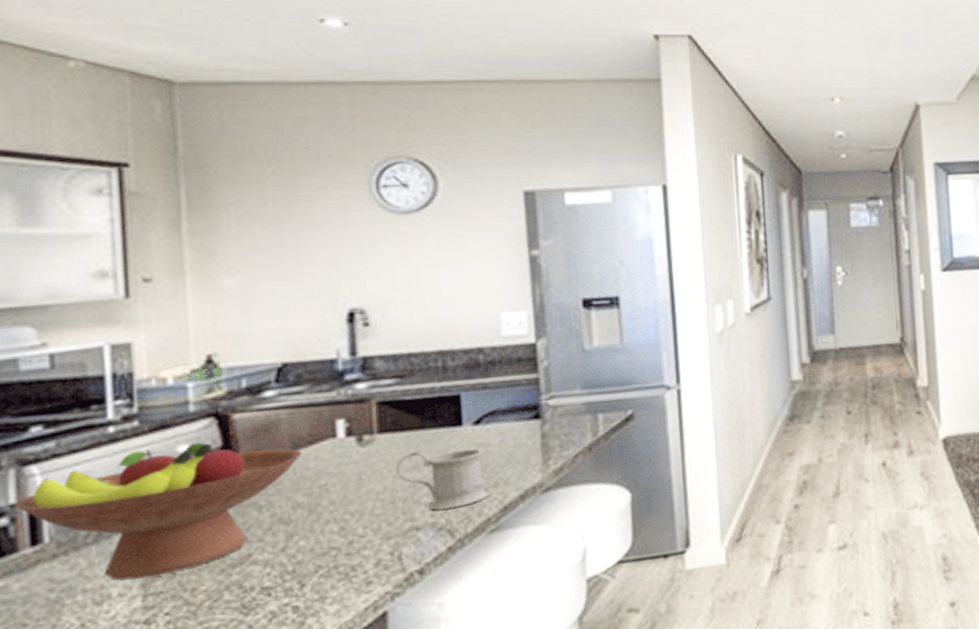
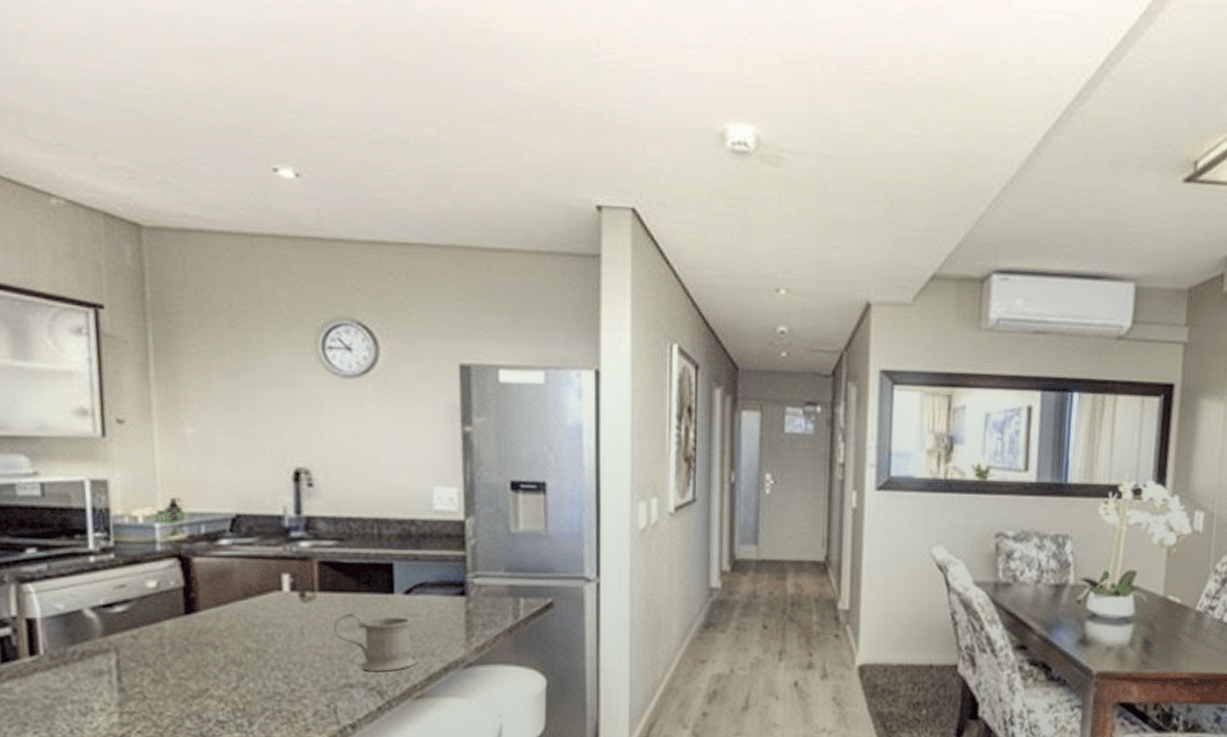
fruit bowl: present [14,442,303,581] -> none [15,580,253,697]

